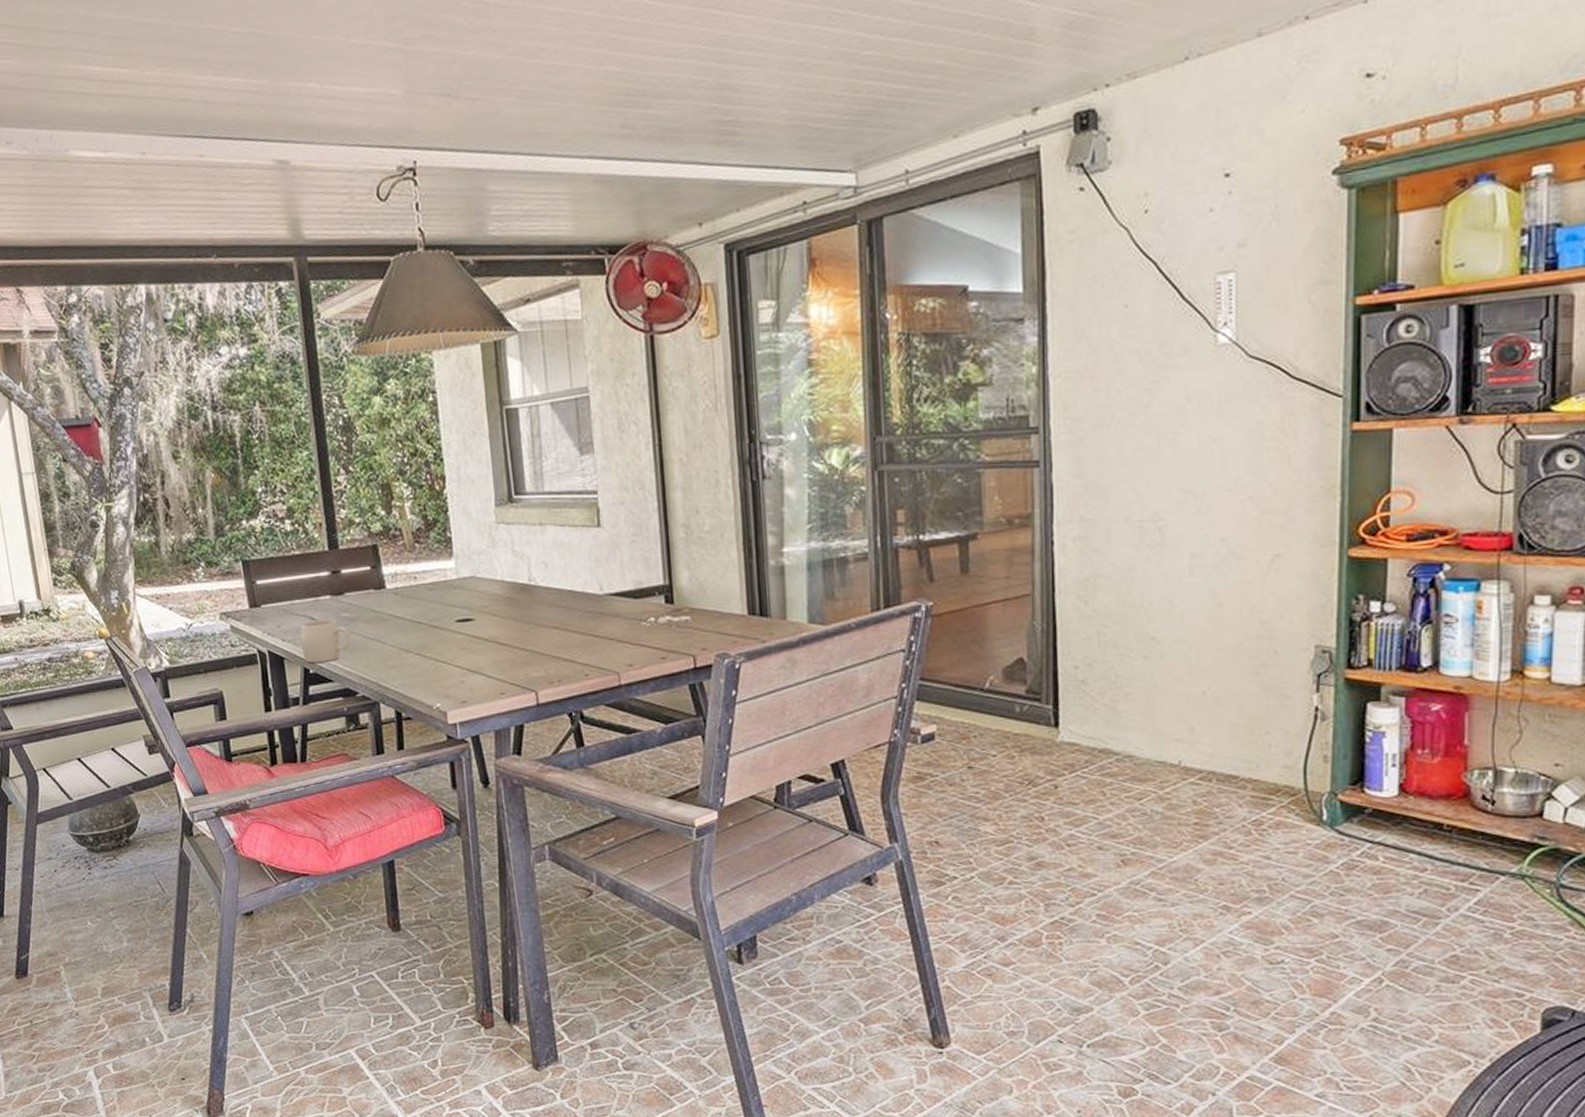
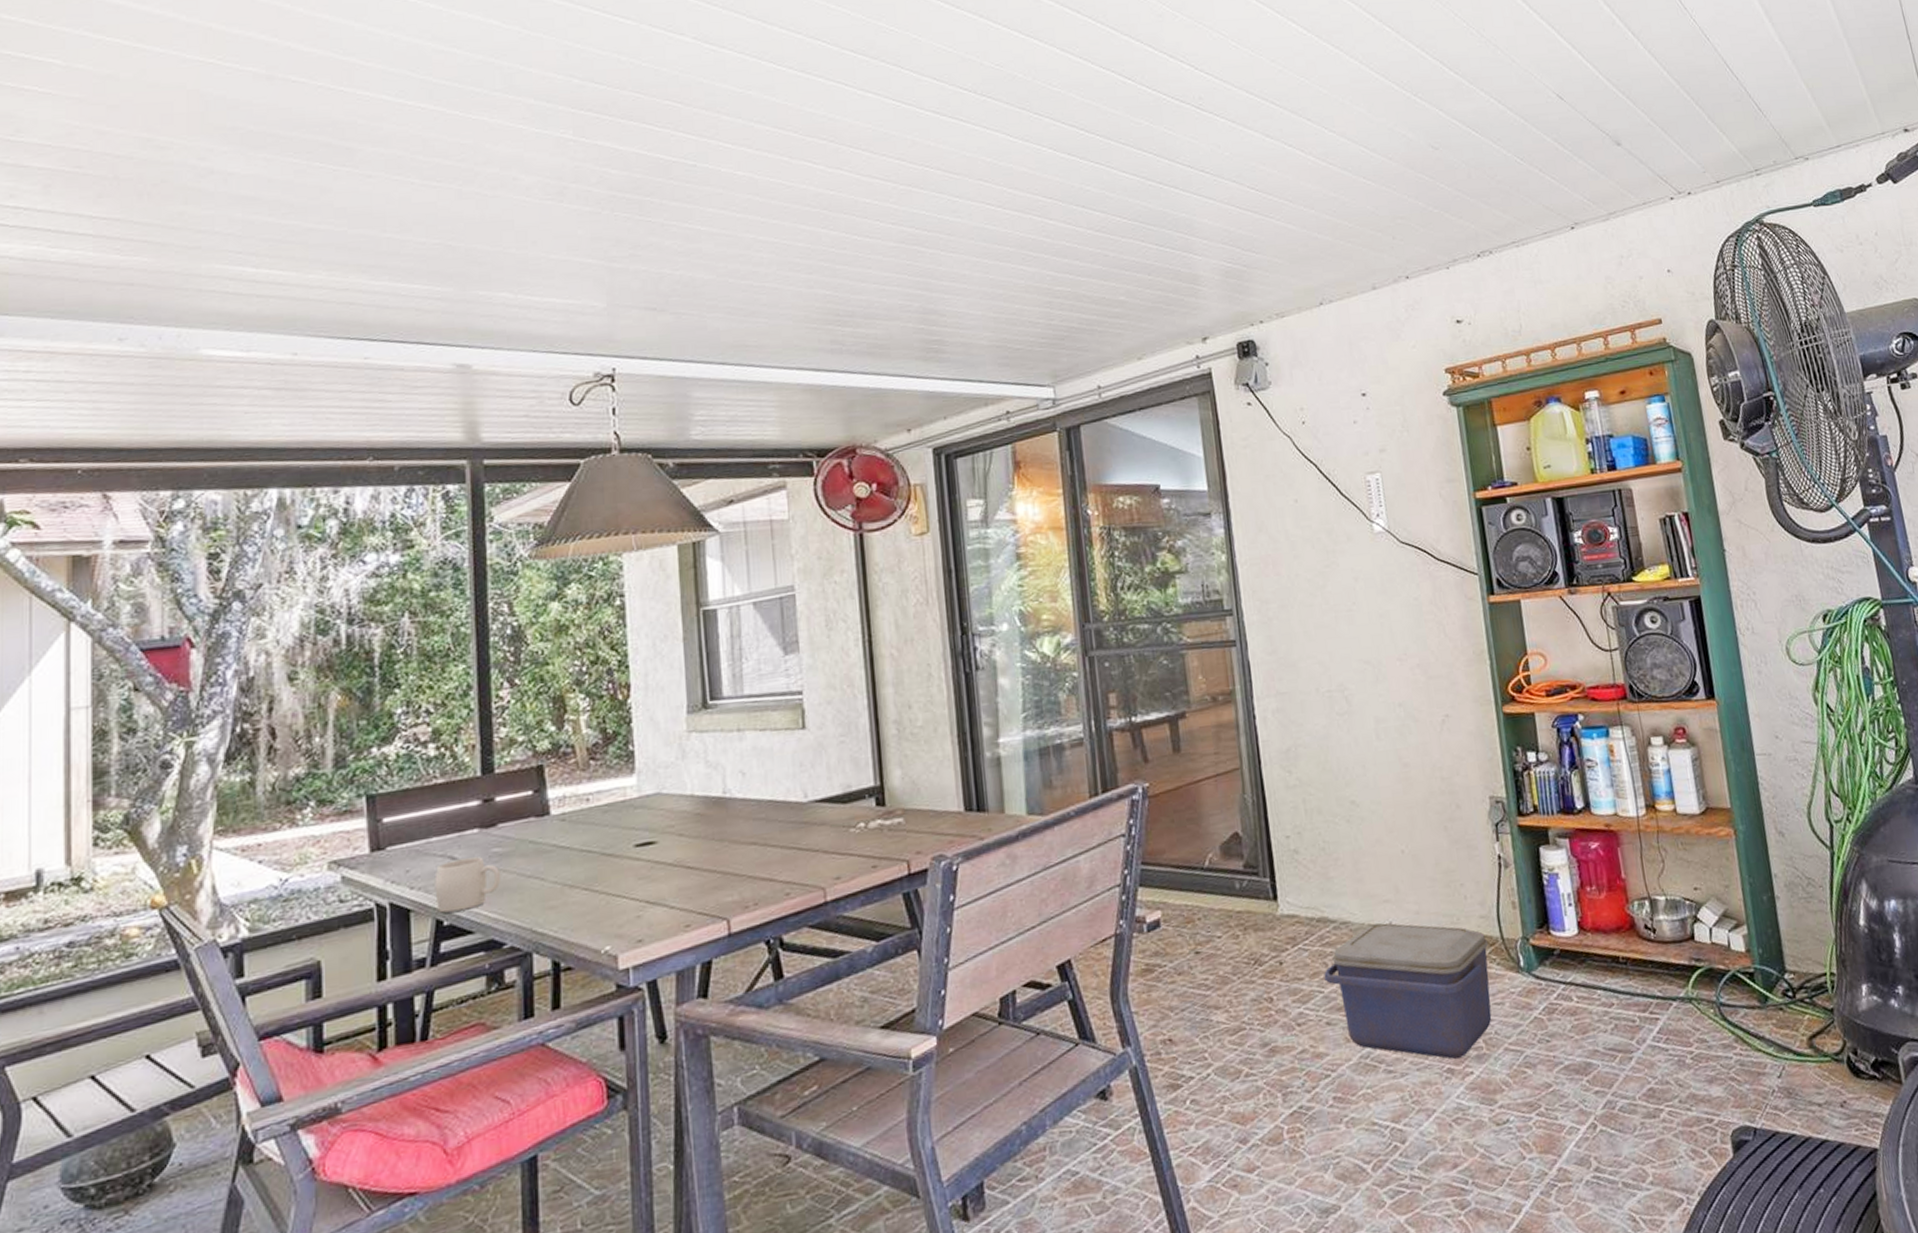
cooler: none [1100,761,1289,897] -> present [1324,923,1492,1059]

